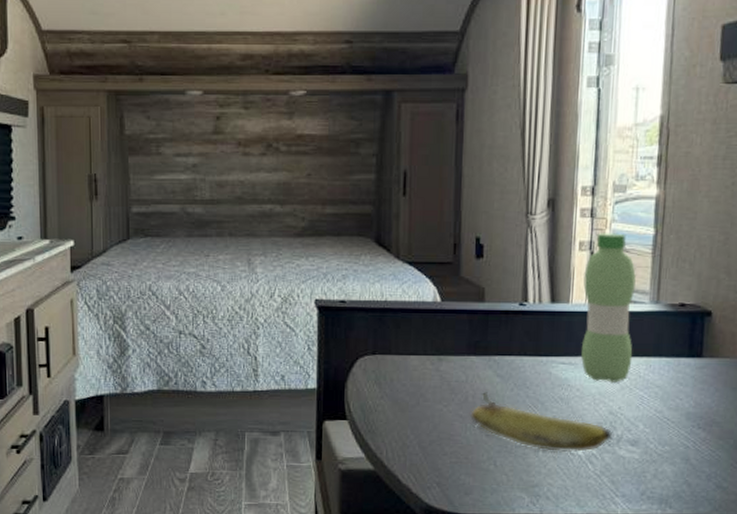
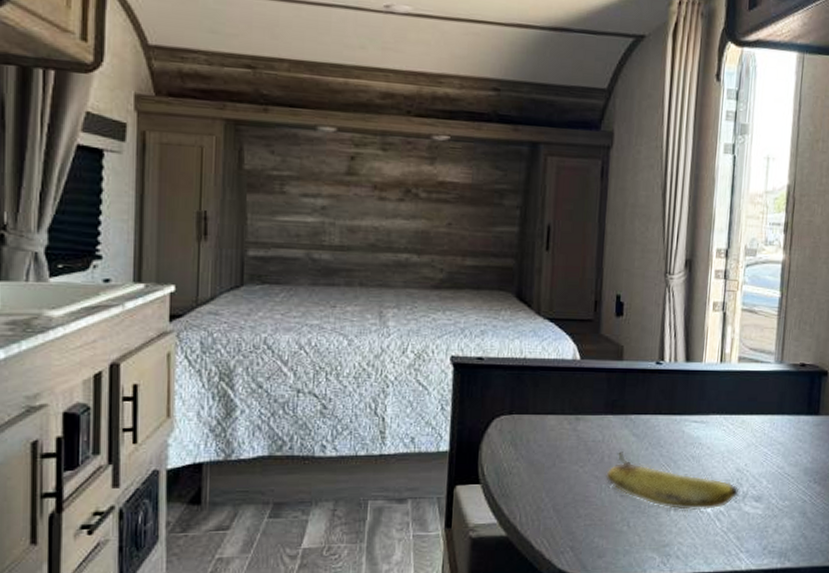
water bottle: present [581,233,636,383] -> none [712,294,763,440]

